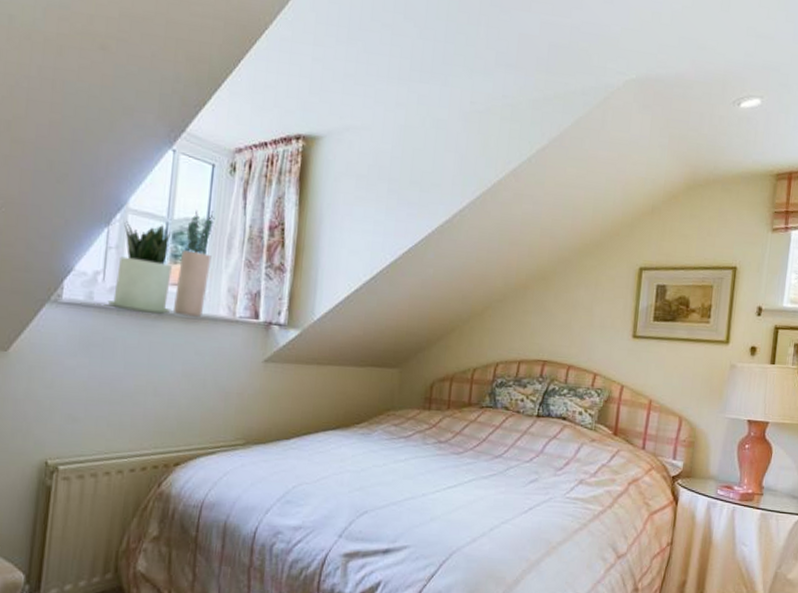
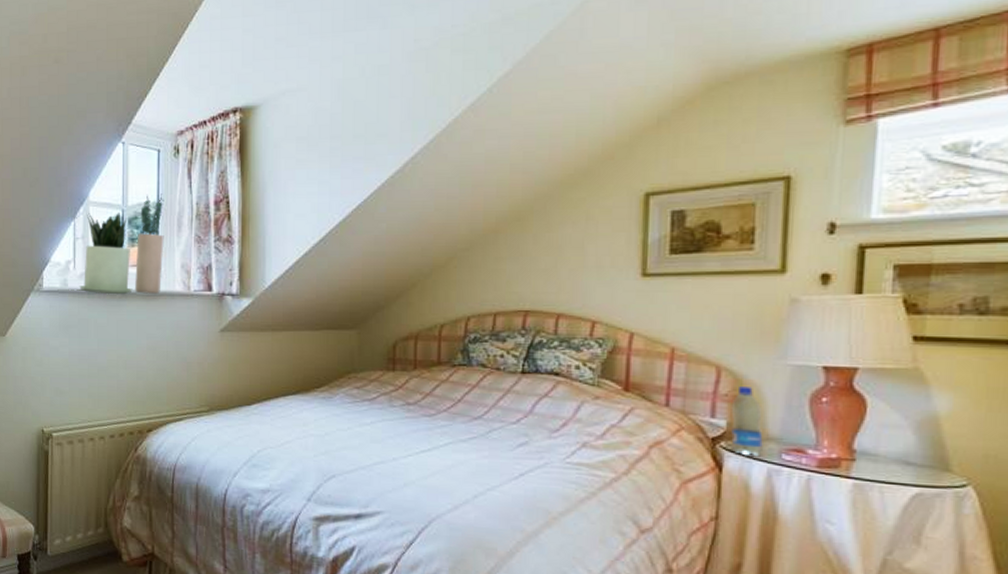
bottle: none [685,434,707,492] -> present [731,386,763,457]

